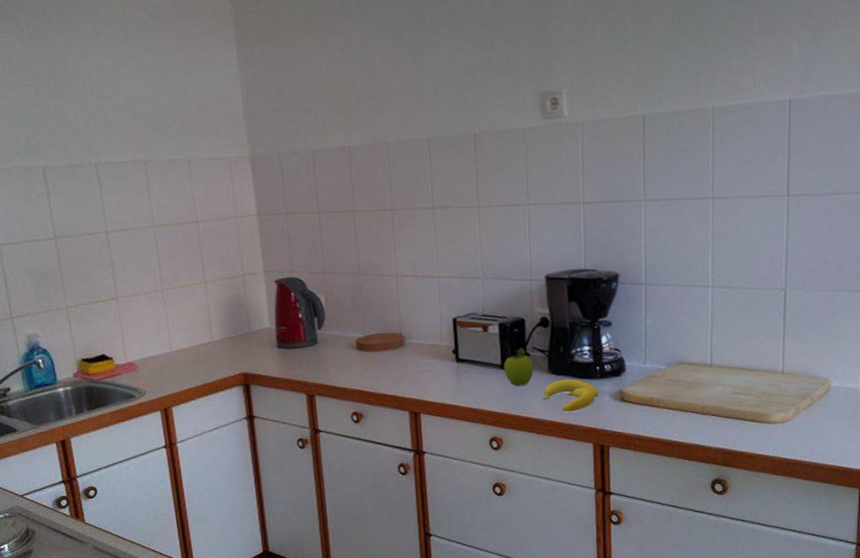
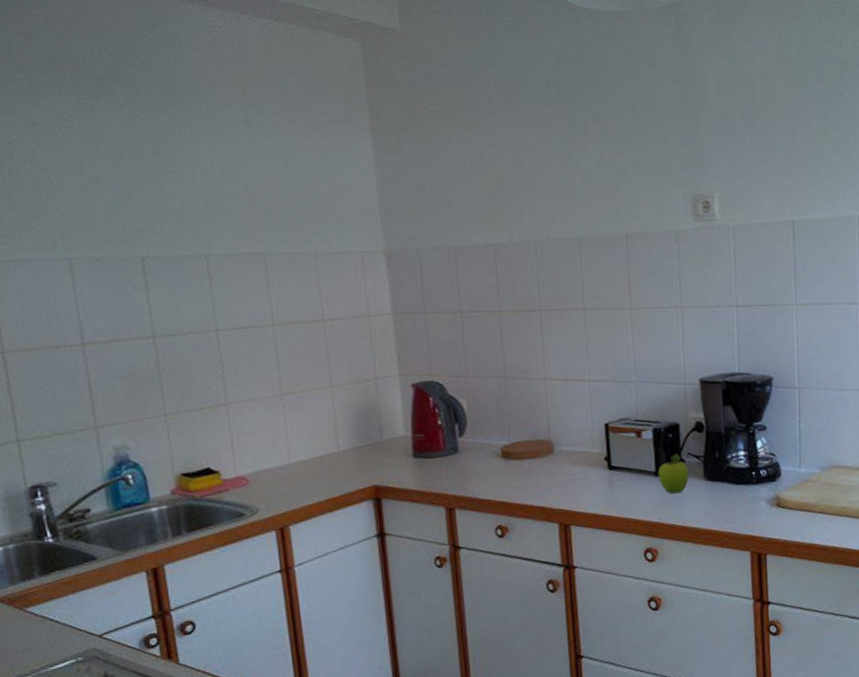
banana: present [543,378,599,412] -> none [699,485,755,520]

